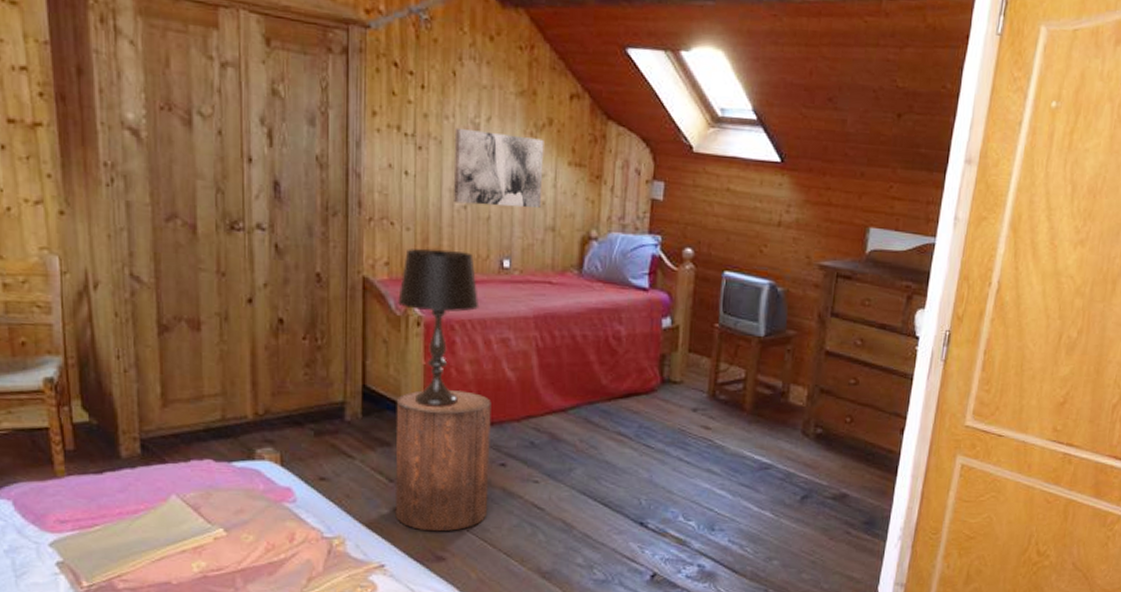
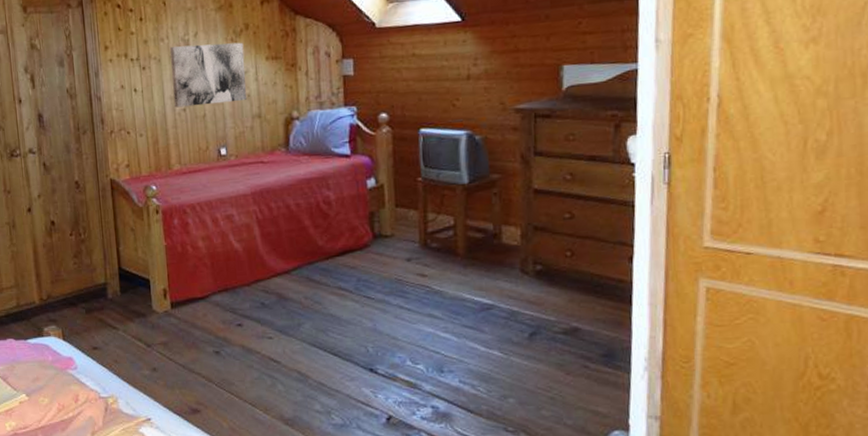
stool: present [395,390,491,532] -> none [146,264,232,388]
table lamp: present [398,248,480,408] -> none [139,146,205,281]

